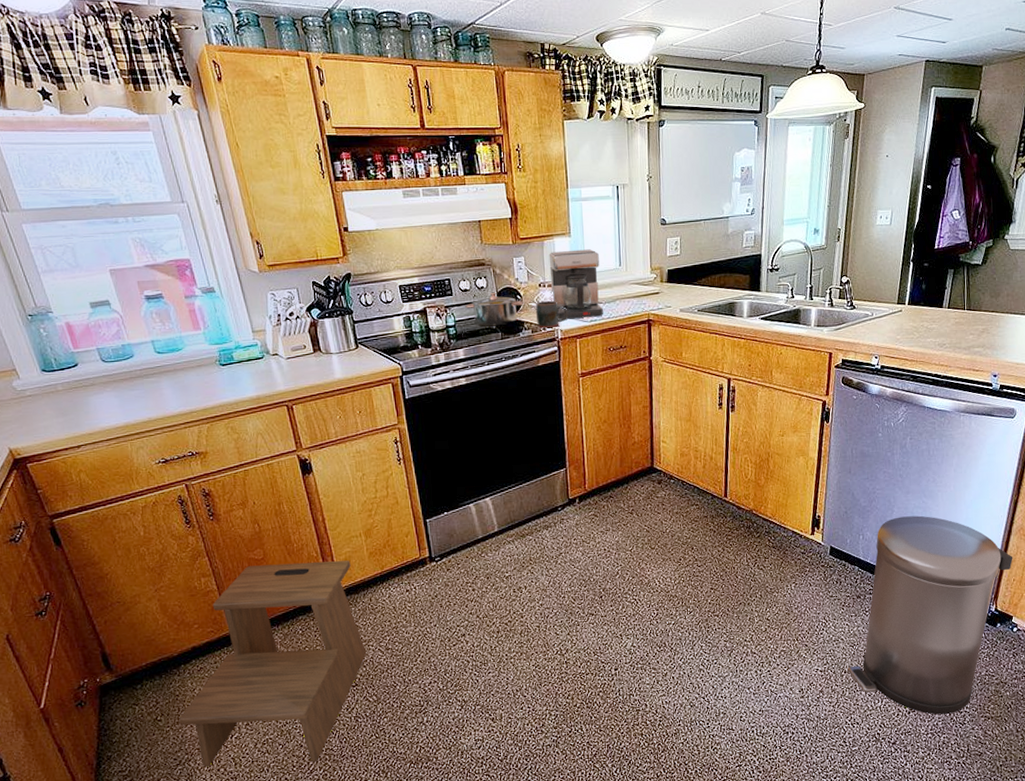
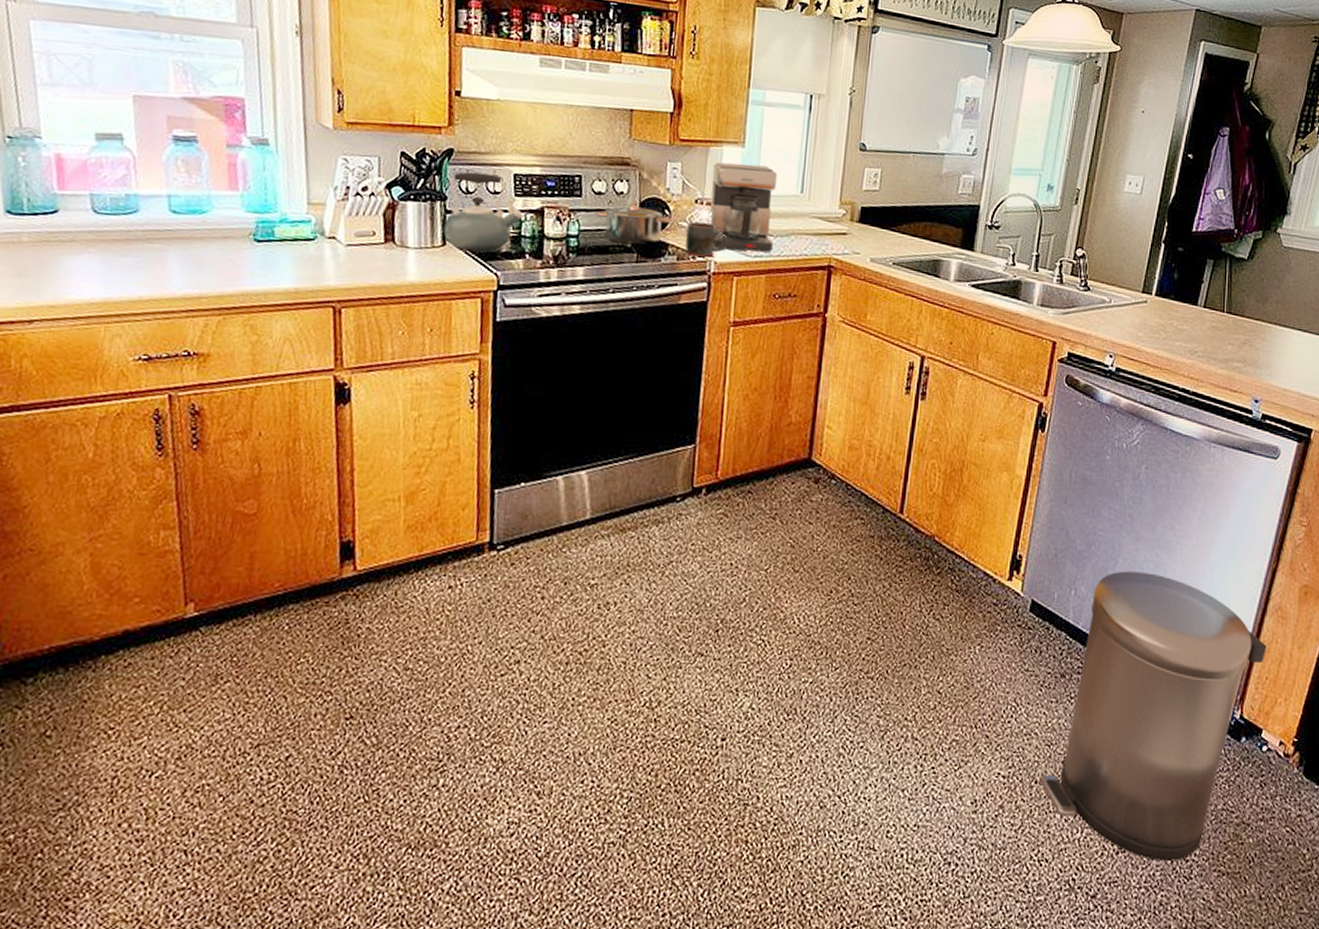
step stool: present [179,560,367,767] -> none [77,522,378,830]
kettle: none [352,288,412,350] -> present [443,171,524,252]

